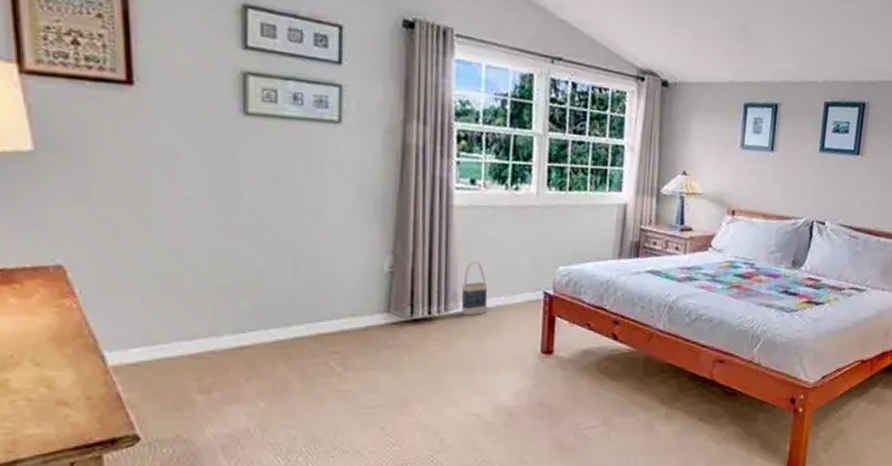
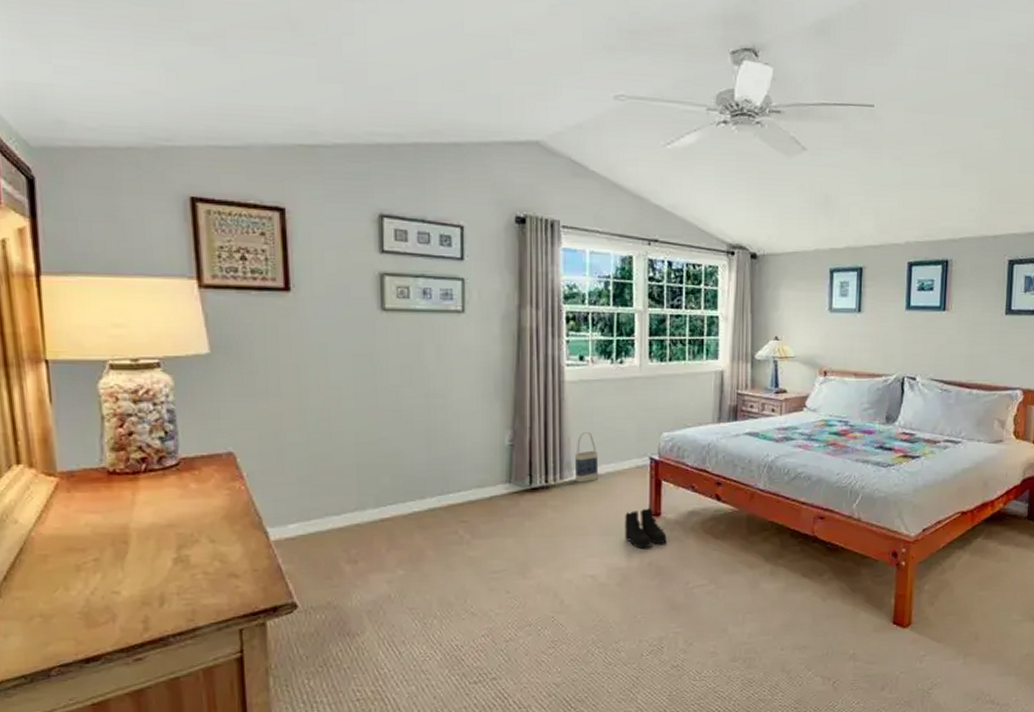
boots: none [513,345,559,387] -> present [625,508,667,549]

